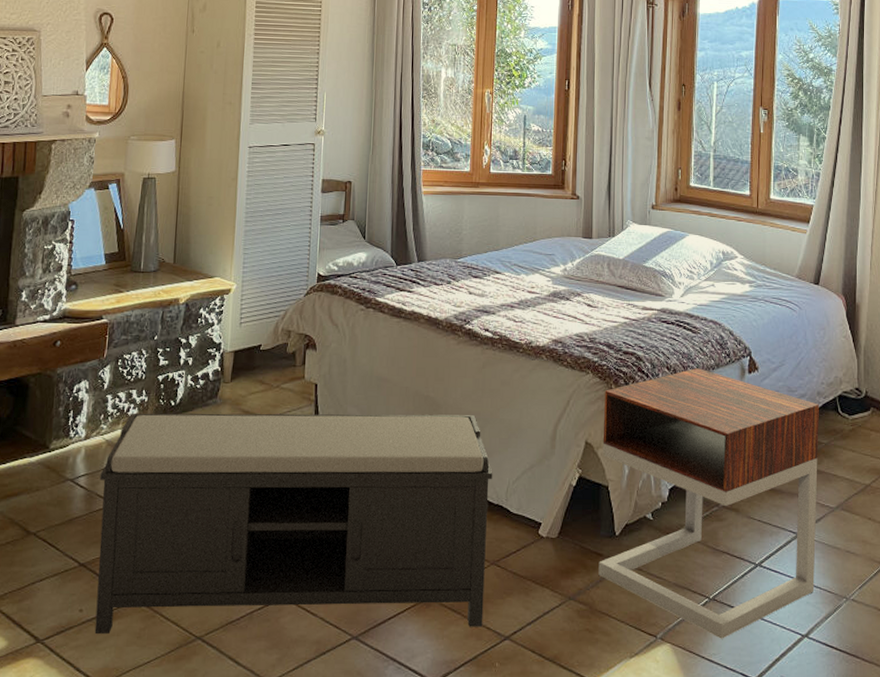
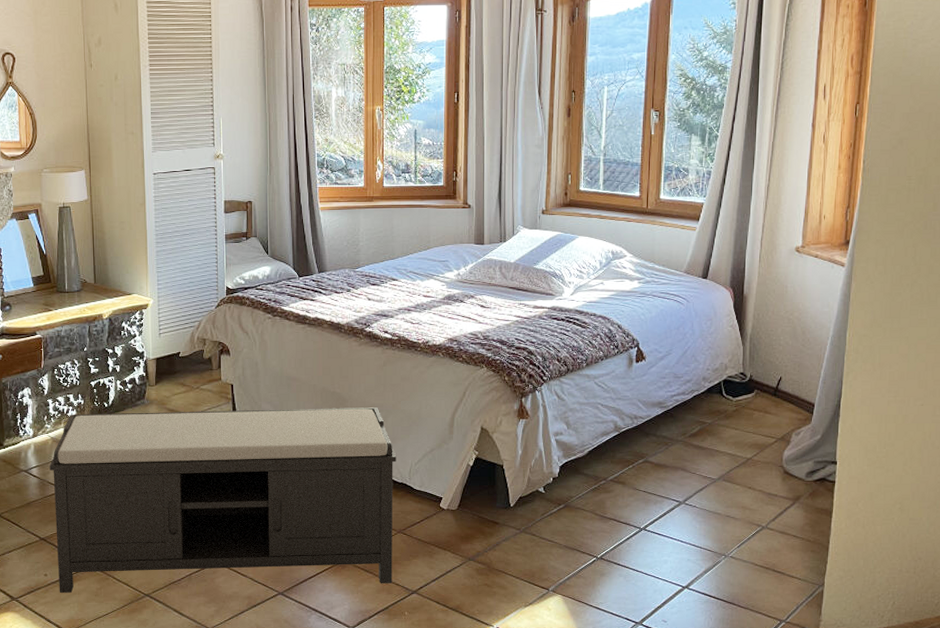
nightstand: present [598,368,819,639] -> none [495,360,704,591]

